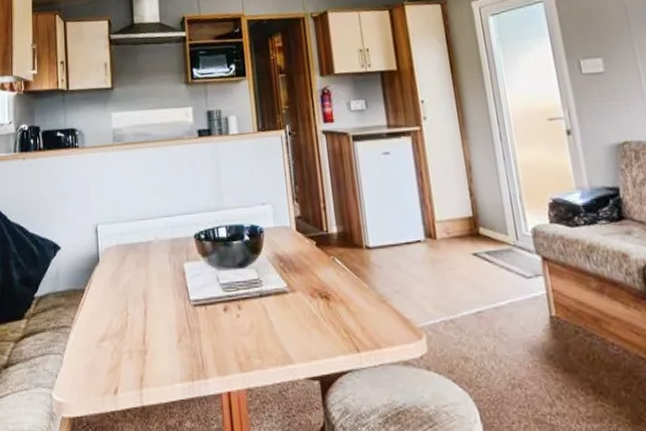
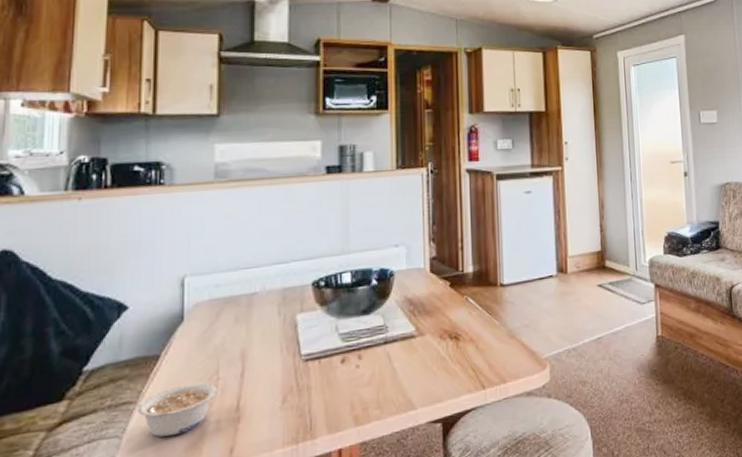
legume: none [72,316,128,358] -> present [137,382,217,437]

